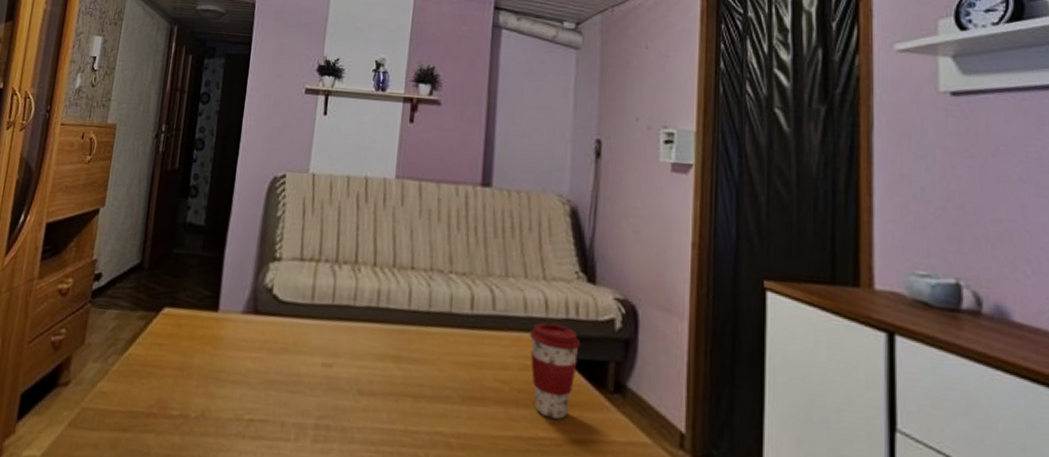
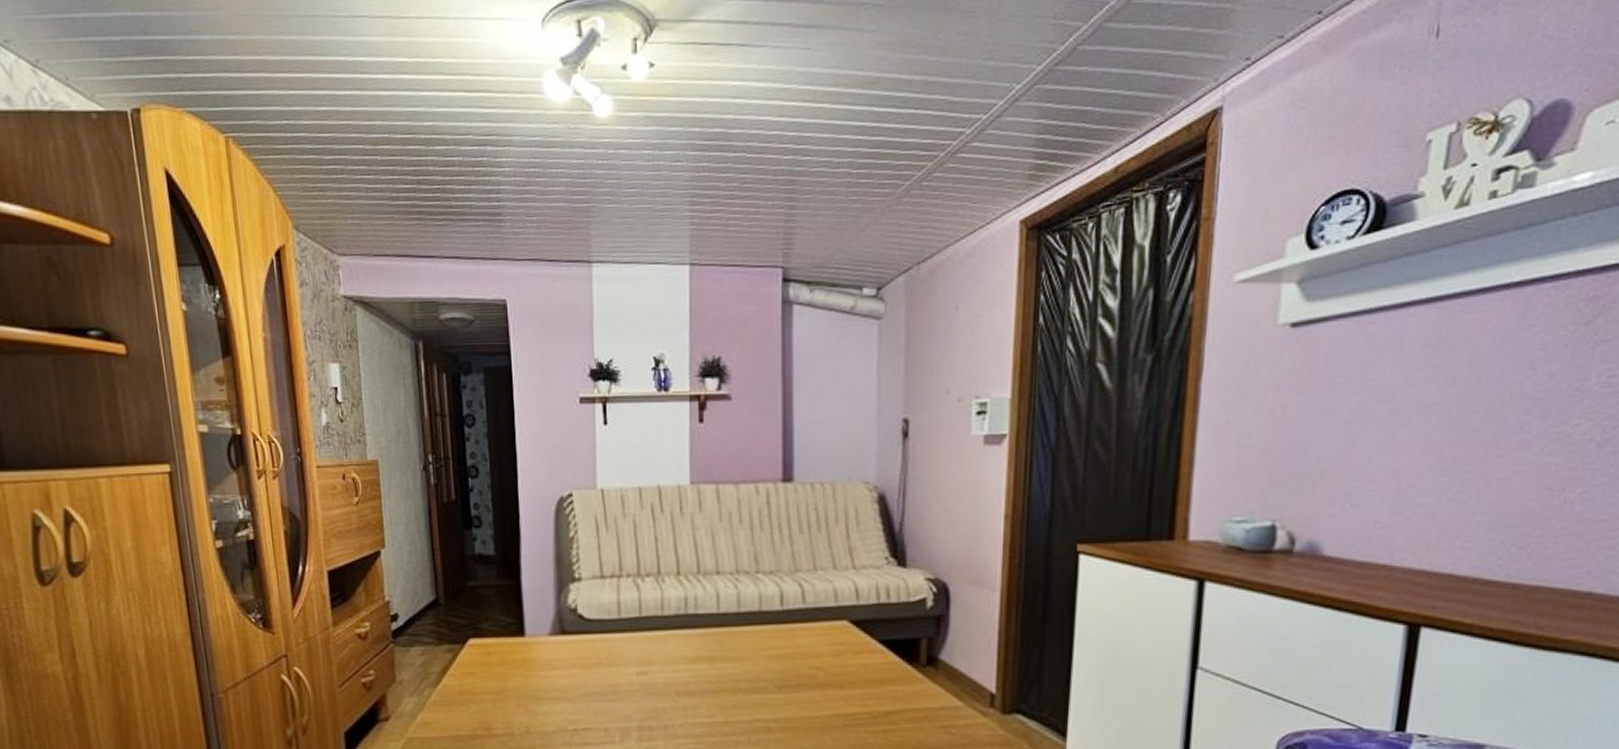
coffee cup: present [529,322,581,419] -> none [841,609,893,695]

